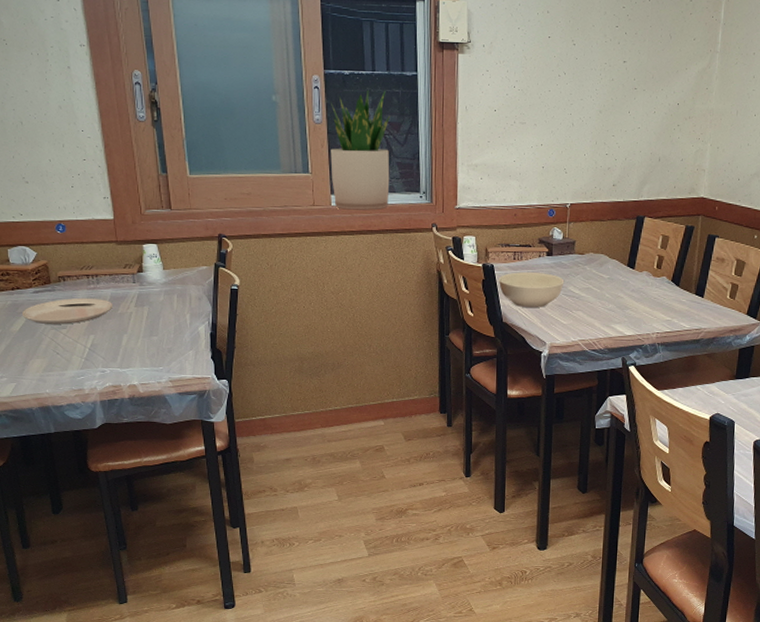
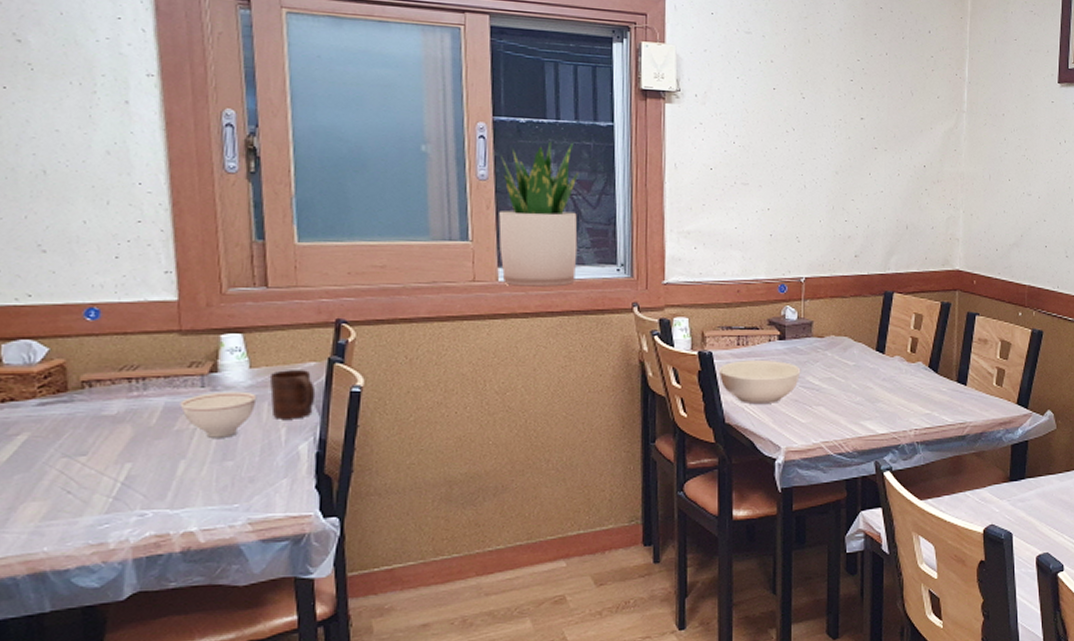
plate: present [21,297,113,324] -> none [13,410,167,450]
bowl: none [120,286,170,320] -> present [180,391,257,438]
cup: none [176,272,208,308] -> present [269,370,316,419]

